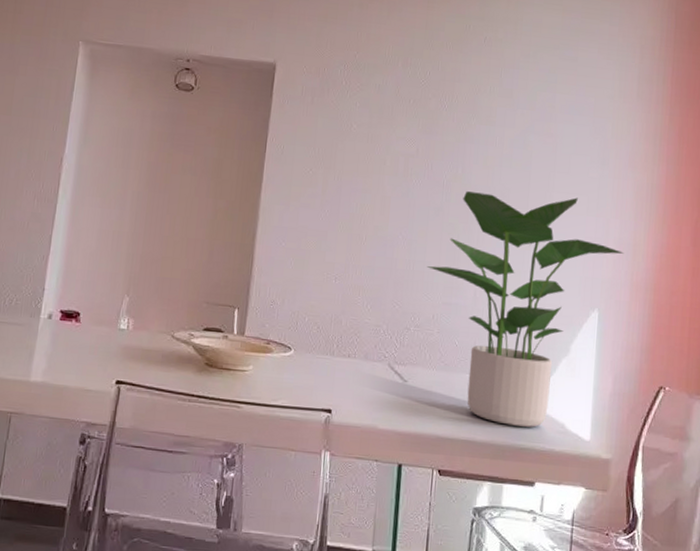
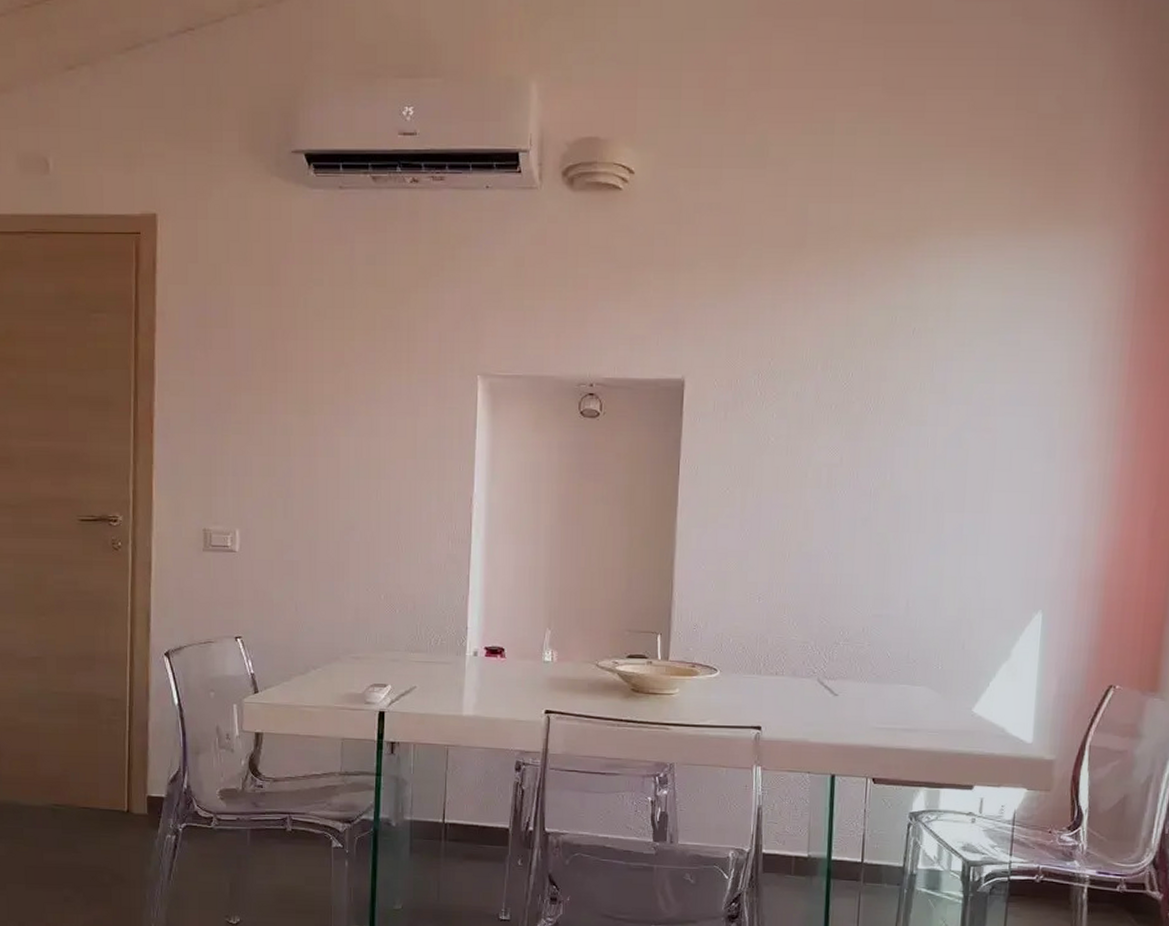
potted plant: present [426,191,624,427] -> none [854,495,1071,733]

